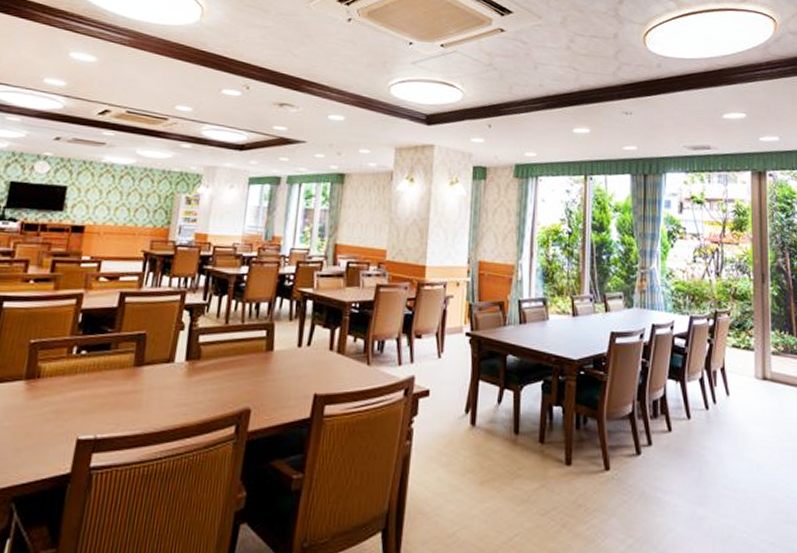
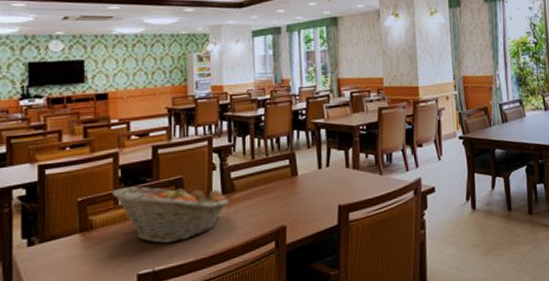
fruit basket: none [68,334,193,409] -> present [112,184,230,244]

